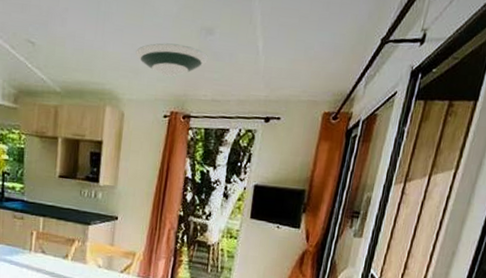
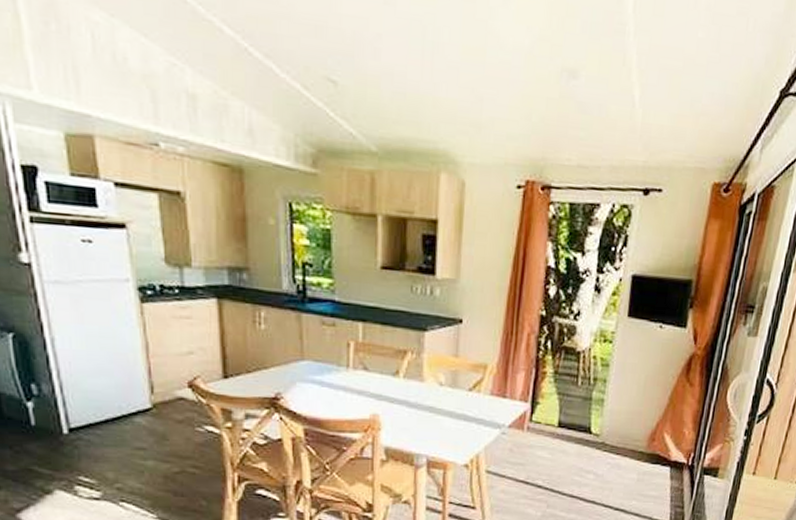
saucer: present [135,43,208,77] -> none [477,87,572,134]

